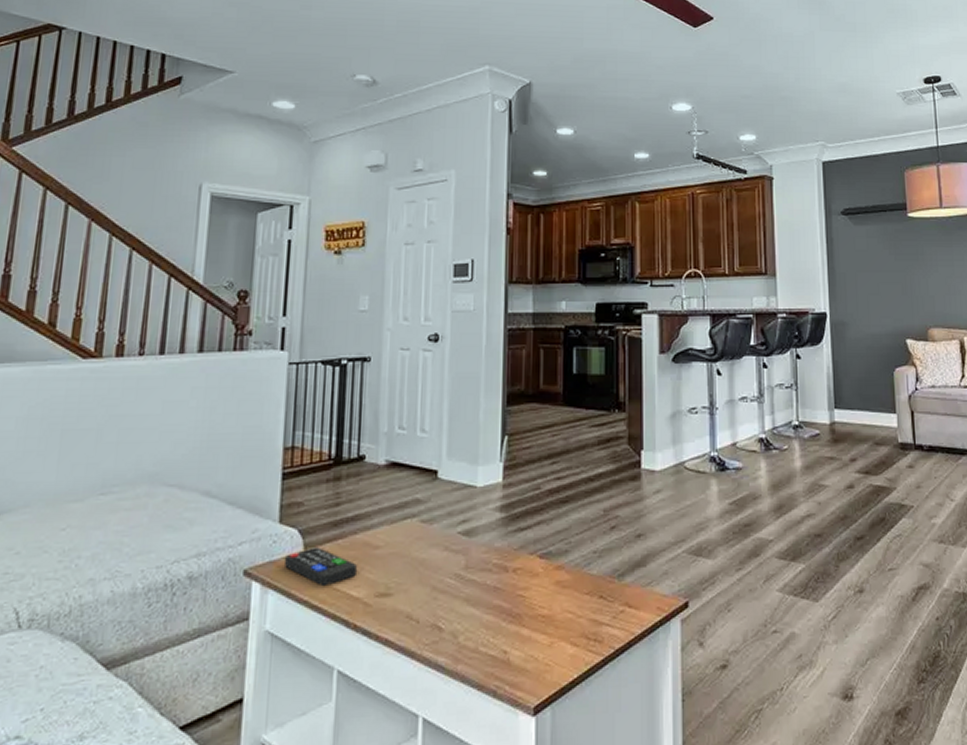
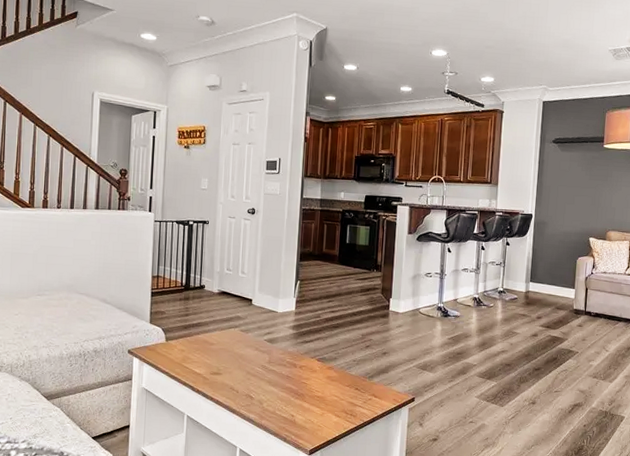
remote control: present [283,547,357,587] -> none [153,340,199,365]

